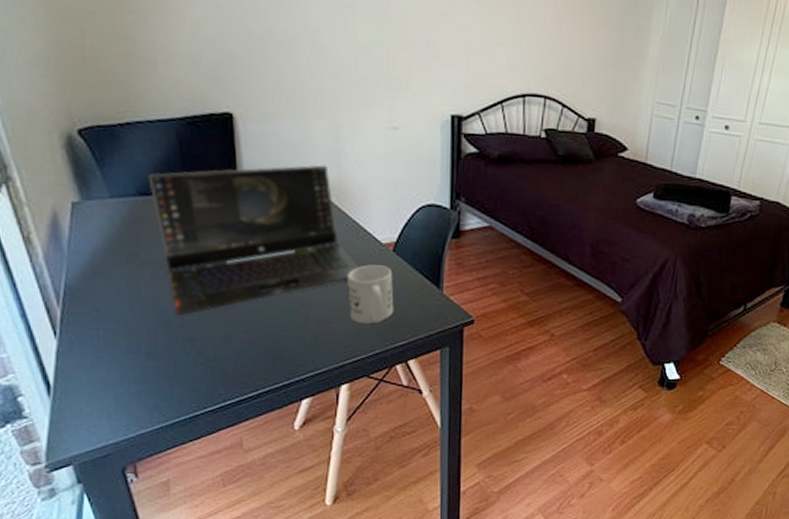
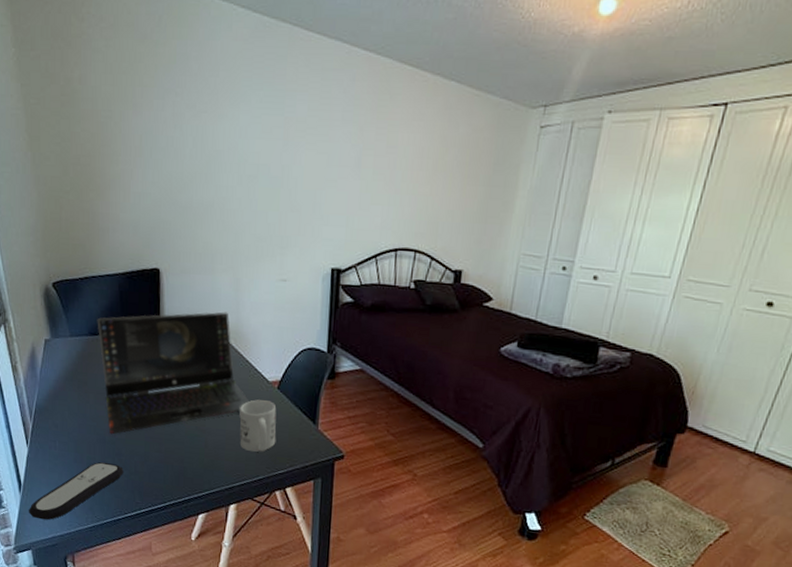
remote control: none [64,349,199,427] -> present [29,462,123,520]

